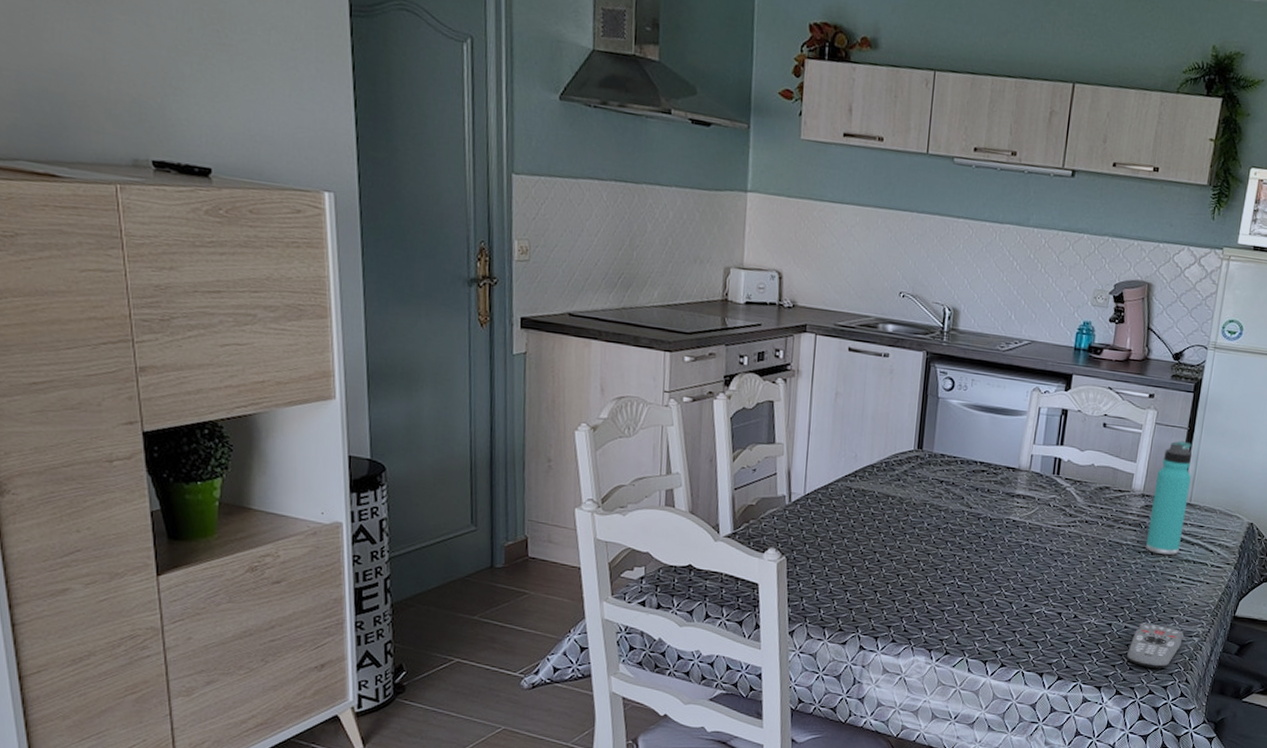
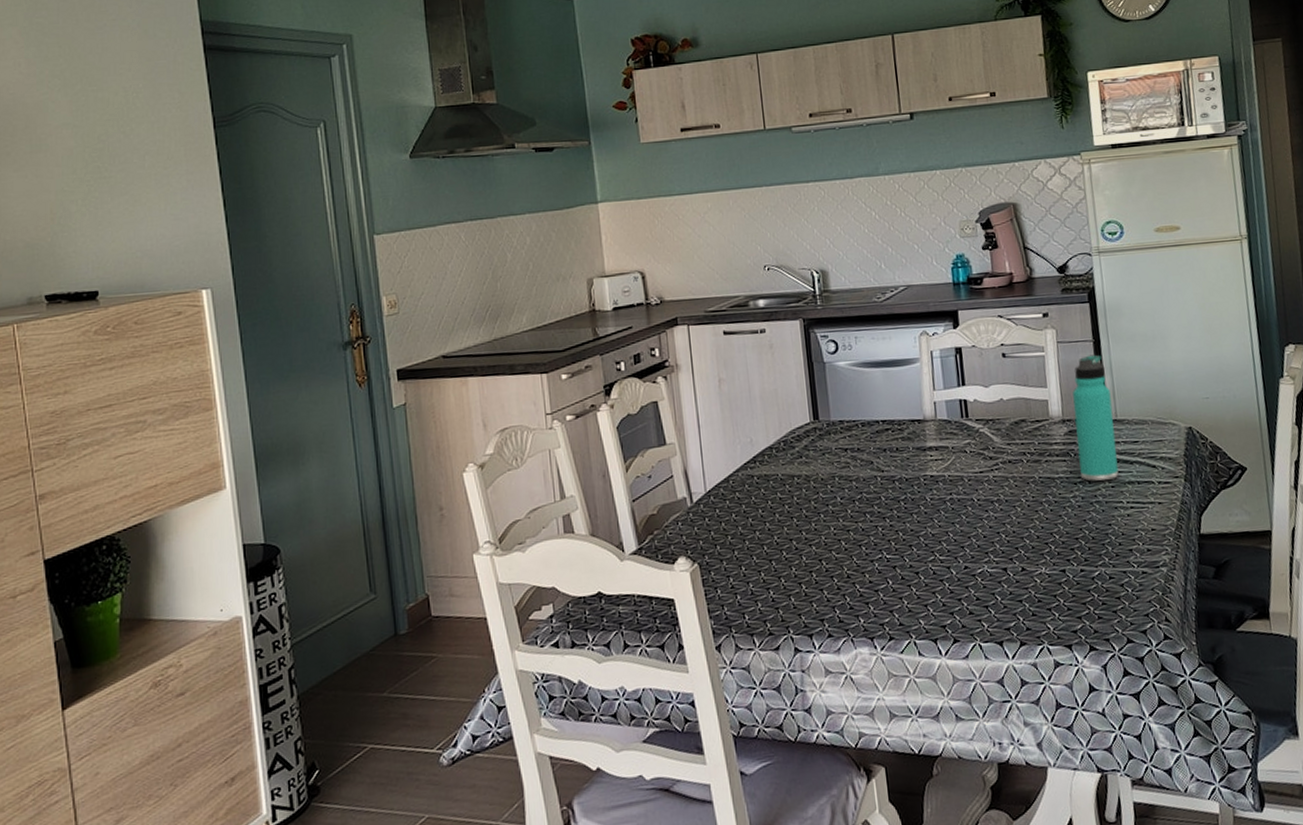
remote control: present [1127,623,1184,668] -> none [1091,560,1150,613]

